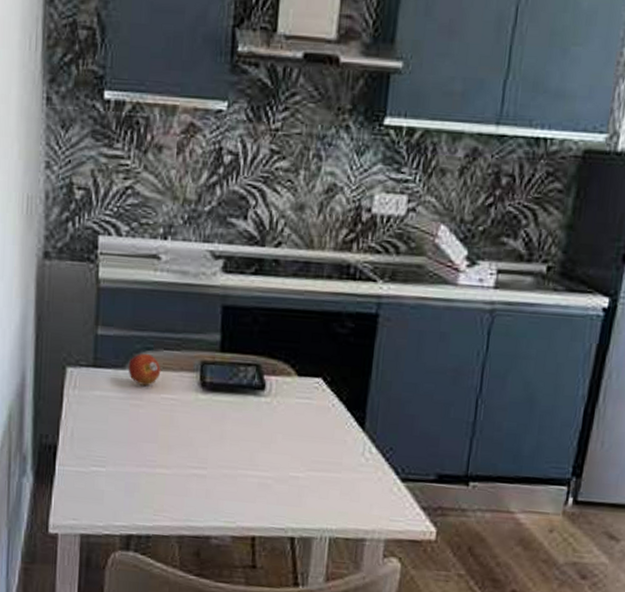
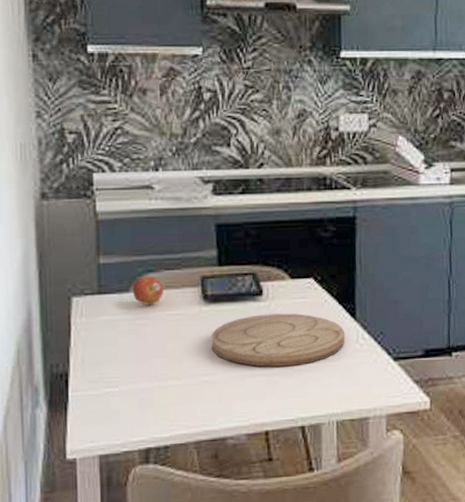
cutting board: none [204,410,351,472] -> present [211,313,346,367]

